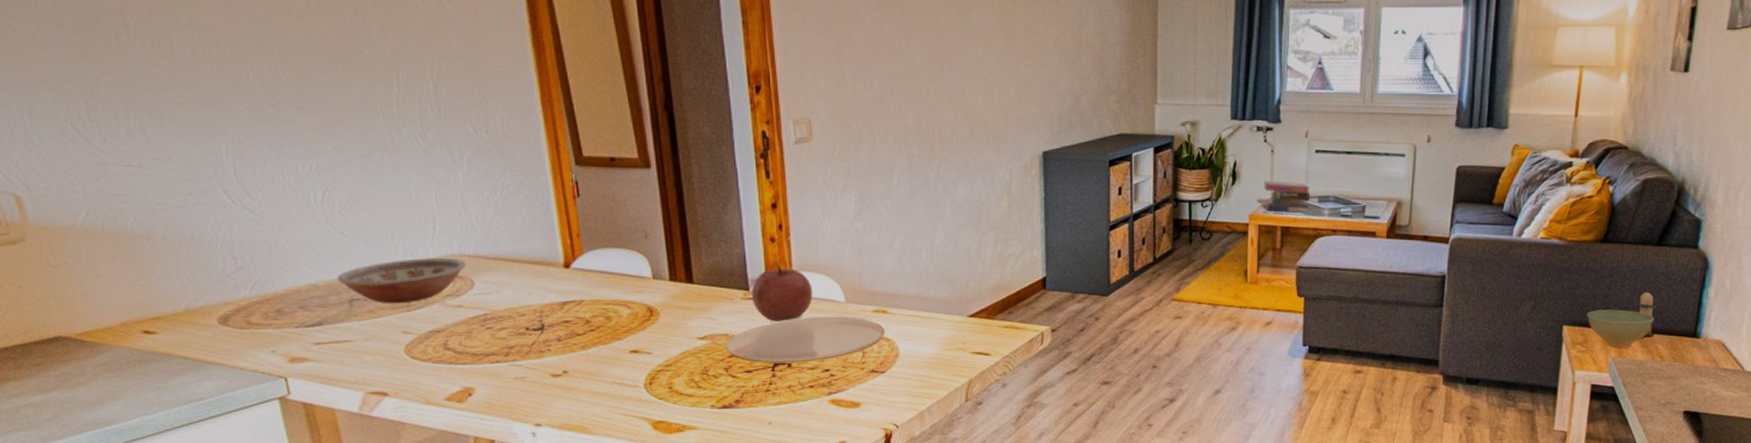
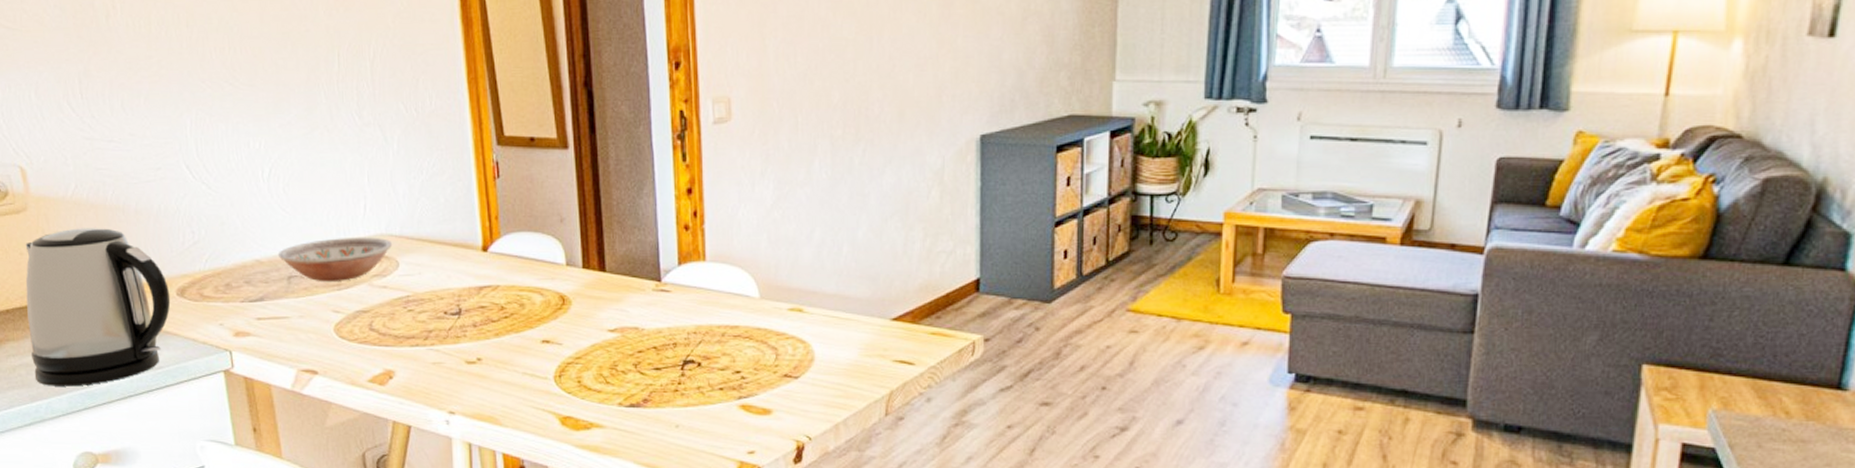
kettle: none [25,257,212,426] -> present [25,228,171,387]
plate: present [725,316,886,364] -> none [635,312,801,362]
fruit: present [751,265,813,322] -> none [663,255,726,316]
books: present [1257,180,1311,212] -> none [1234,171,1302,211]
bowl: present [1586,309,1654,349] -> none [1676,346,1778,398]
candle: present [1635,289,1657,338] -> none [1748,322,1782,387]

